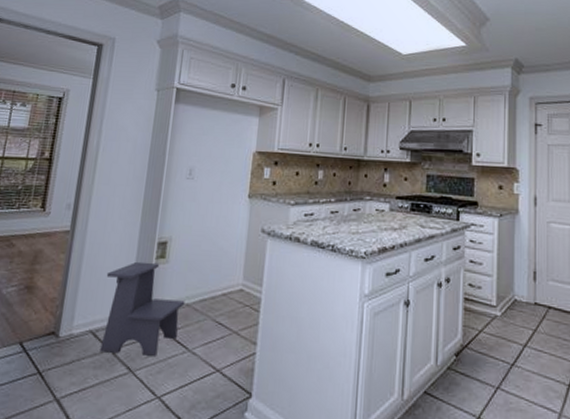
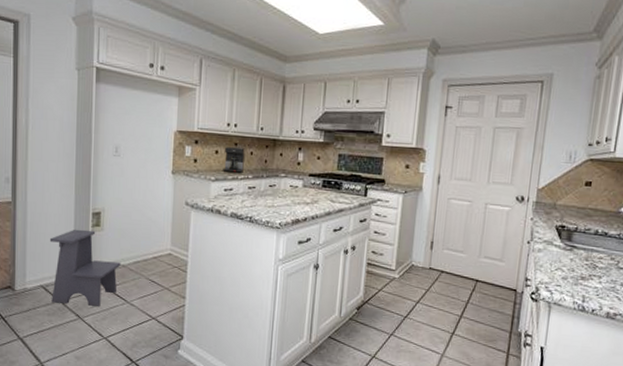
coffee maker: none [303,167,329,197] -> present [223,146,246,174]

